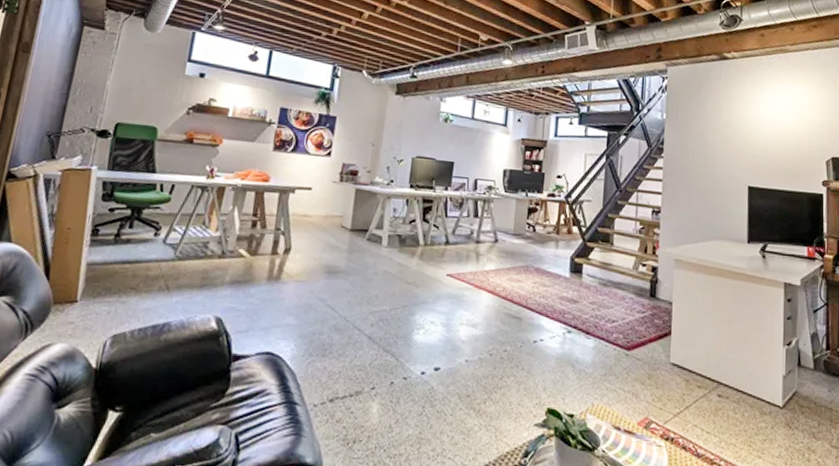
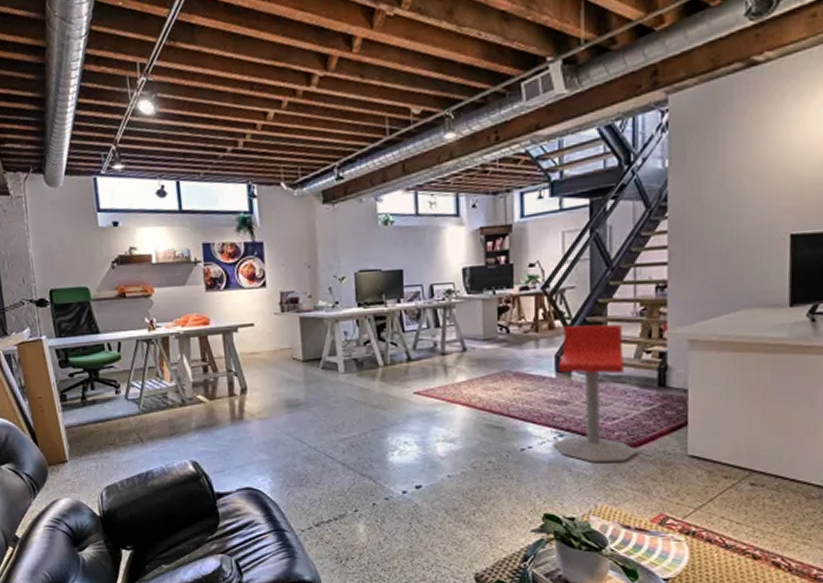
stool: none [561,233,630,363] -> present [552,324,637,462]

